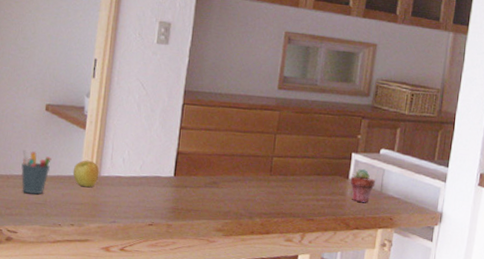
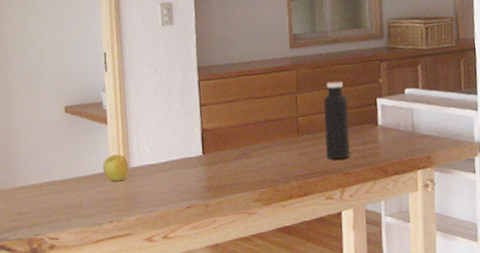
pen holder: present [21,148,52,195] -> none [50,154,80,199]
water bottle: none [293,127,324,205] -> present [323,80,351,160]
potted succulent: present [350,168,376,203] -> none [380,112,406,147]

